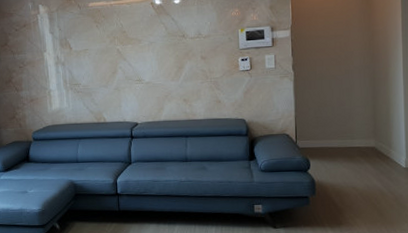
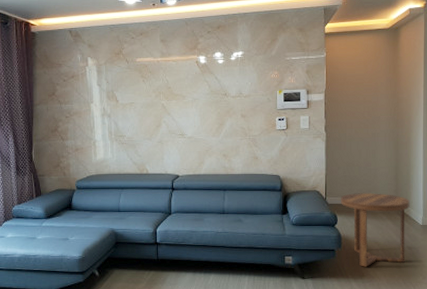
side table: none [313,134,390,215] -> present [341,193,410,267]

